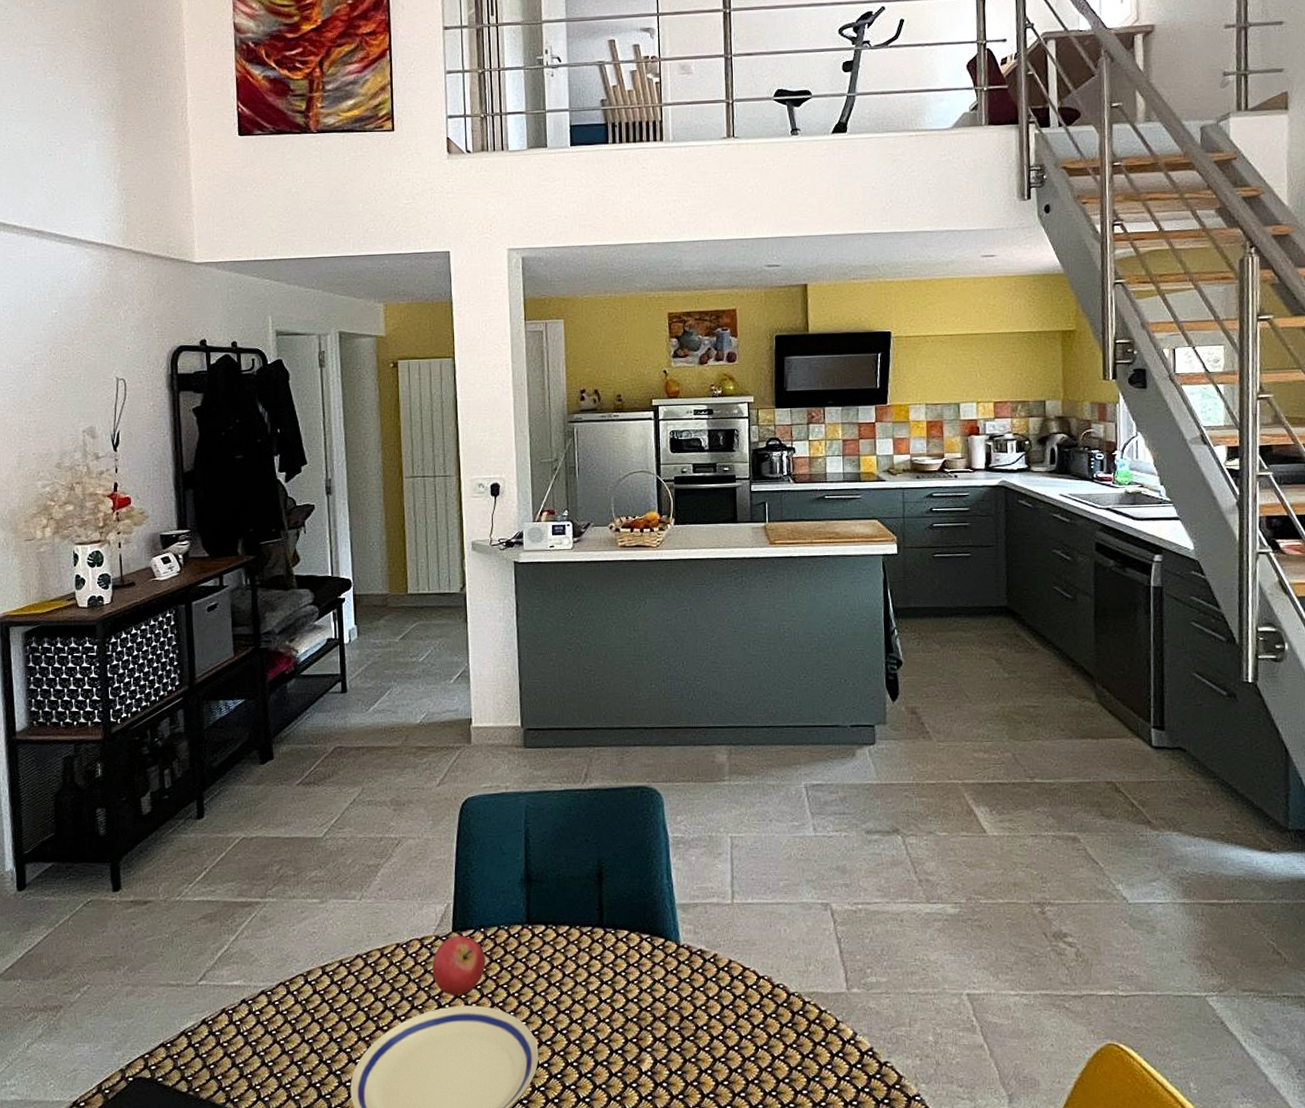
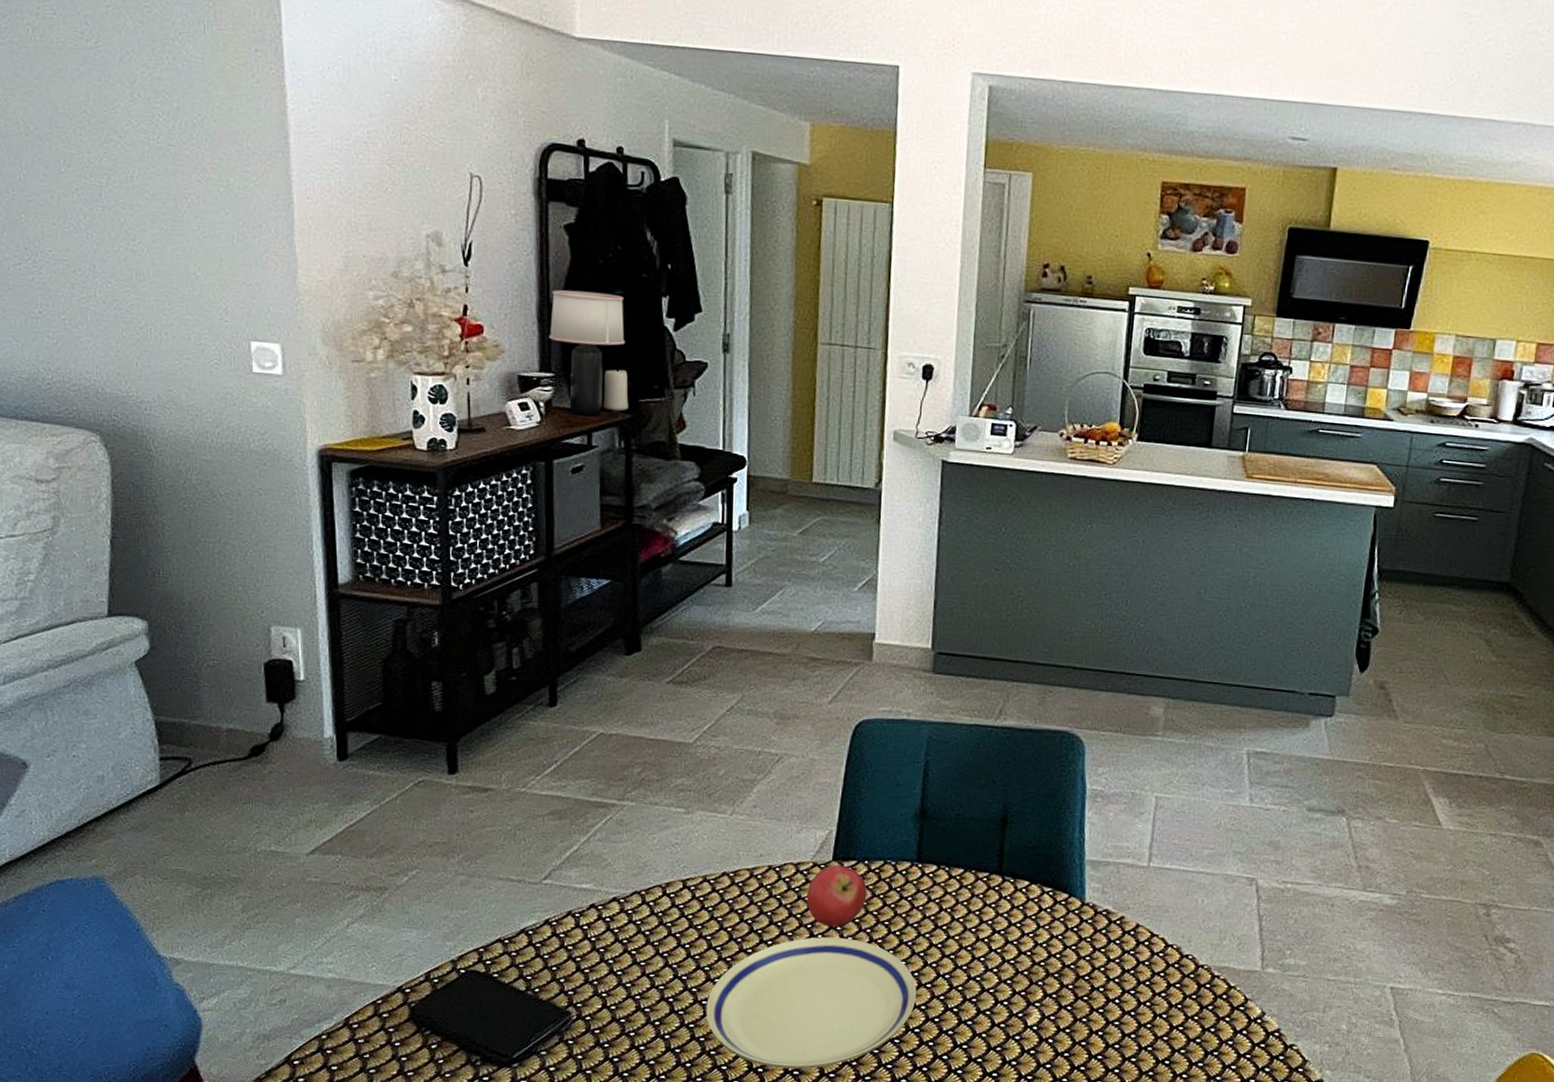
table lamp: none [184,458,246,564] -> present [548,290,625,418]
candle: none [231,519,252,555] -> present [603,369,629,412]

